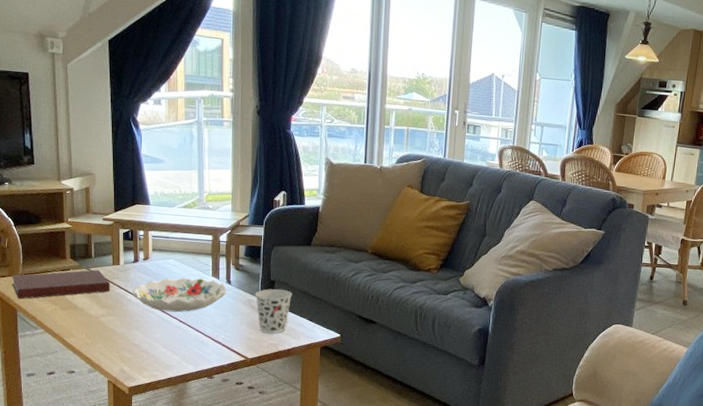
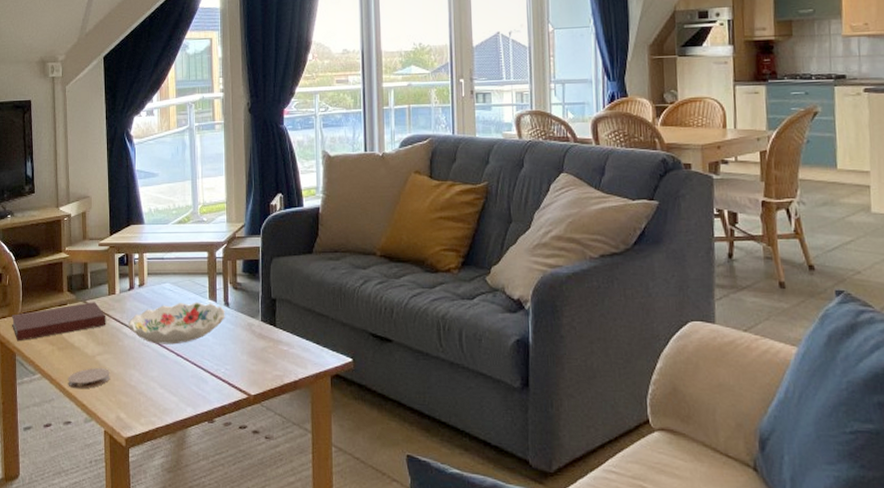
coaster: none [71,327,114,345] -> present [68,368,110,389]
cup: present [255,289,293,334] -> none [255,309,296,362]

